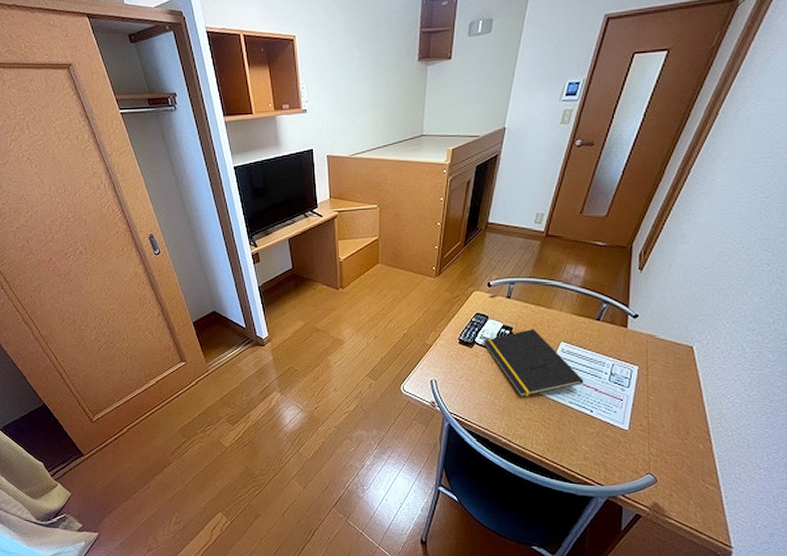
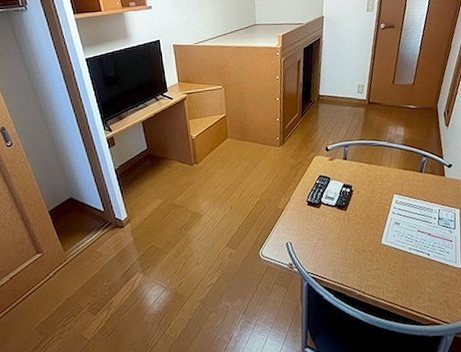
notepad: present [483,329,584,398] -> none [328,185,418,250]

